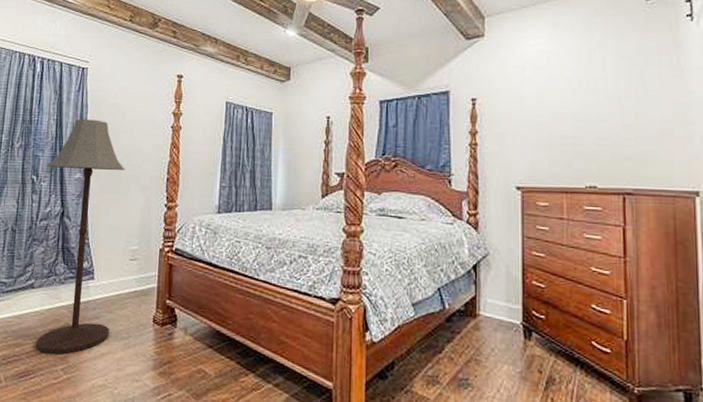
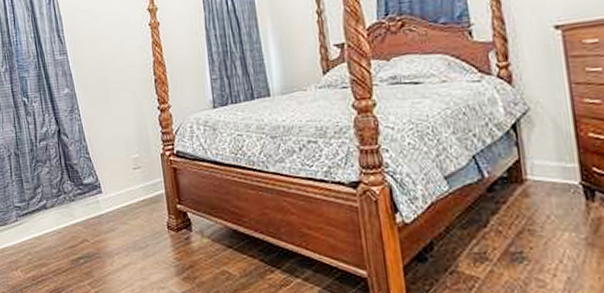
floor lamp: present [36,119,125,355] -> none [34,30,127,270]

